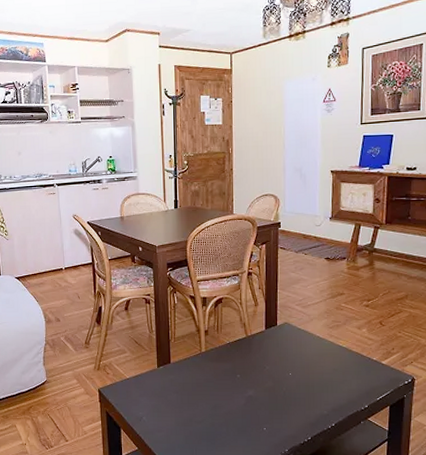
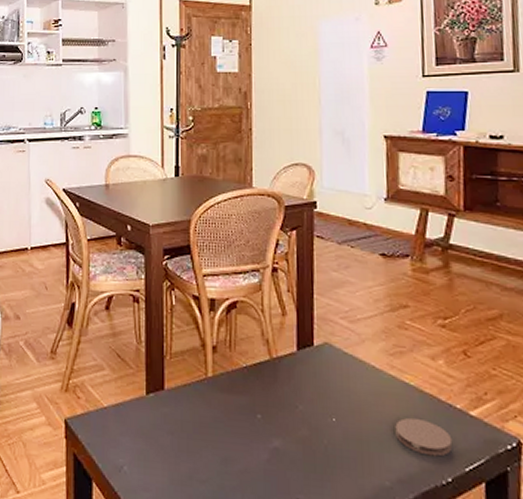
coaster: none [332,368,370,392] -> present [395,417,453,457]

